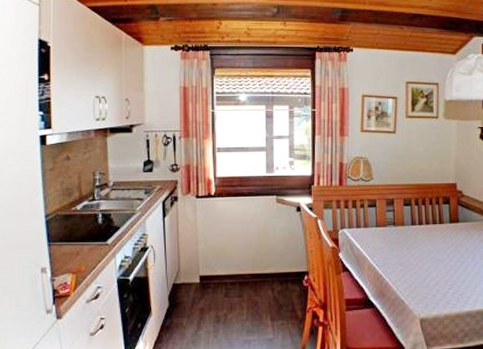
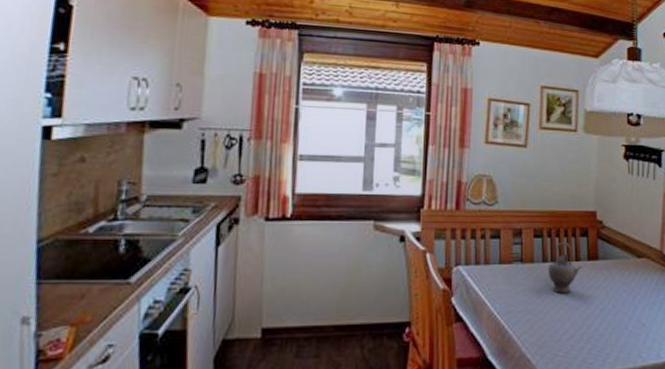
teapot: none [416,208,445,249] -> present [548,241,582,293]

